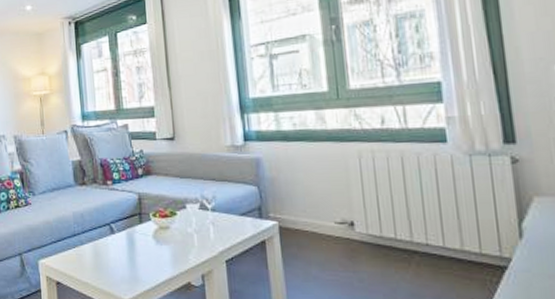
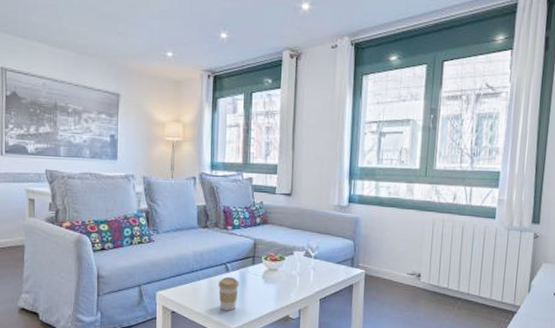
coffee cup: none [104,239,128,279] -> present [218,276,239,311]

